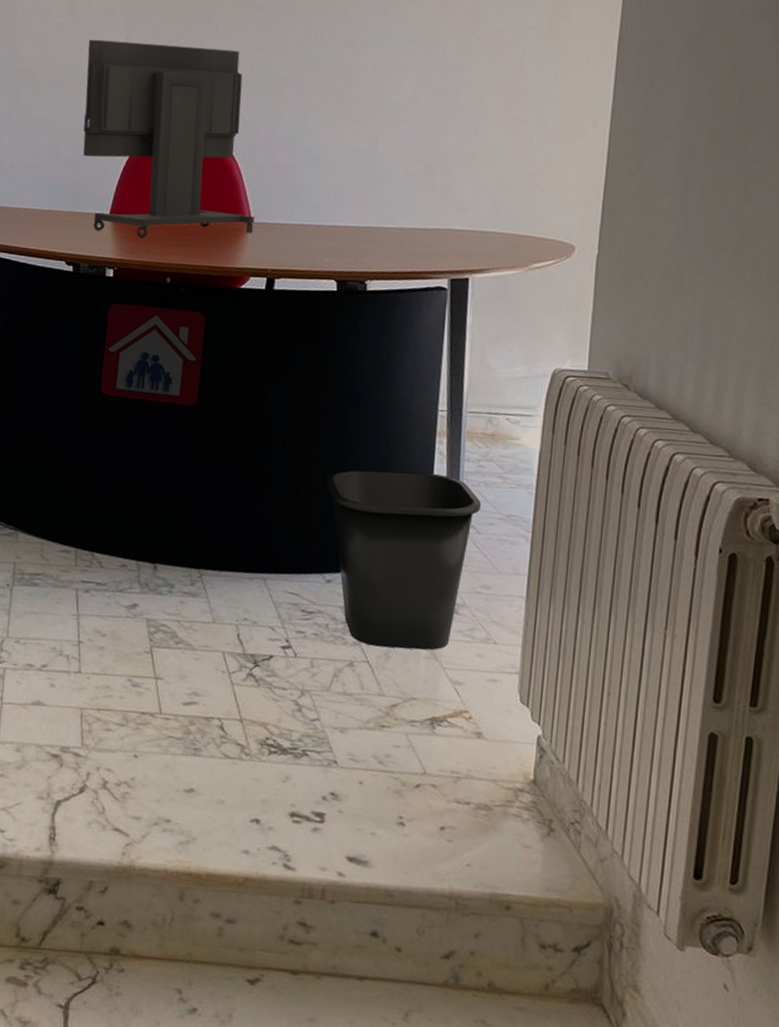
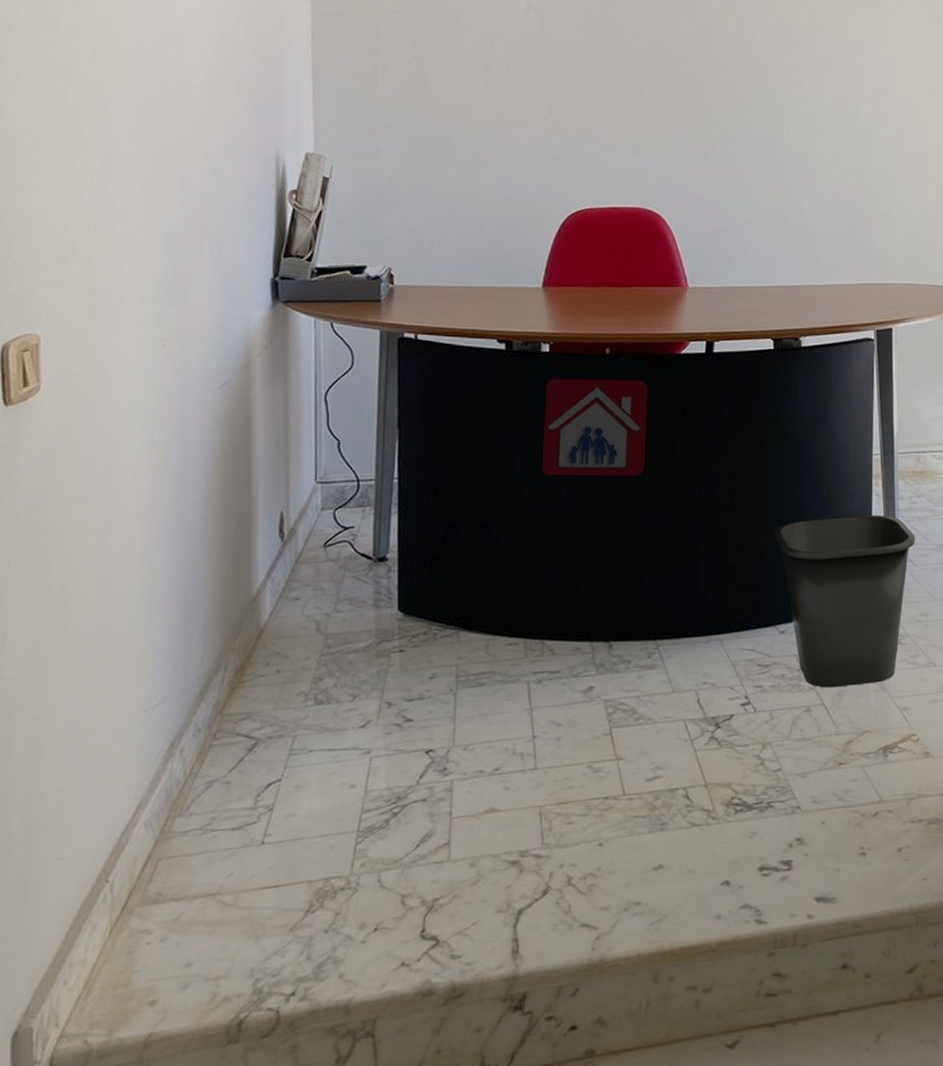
monitor: present [83,39,255,238] -> none [509,107,692,309]

